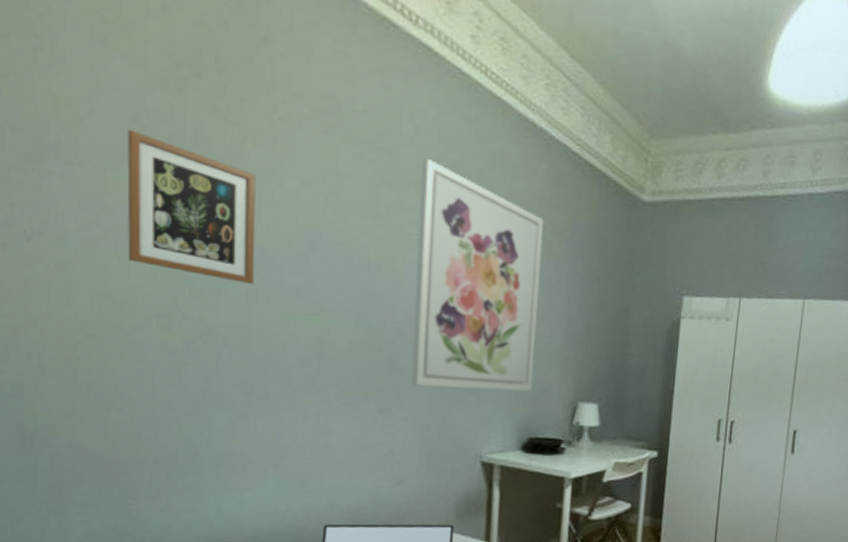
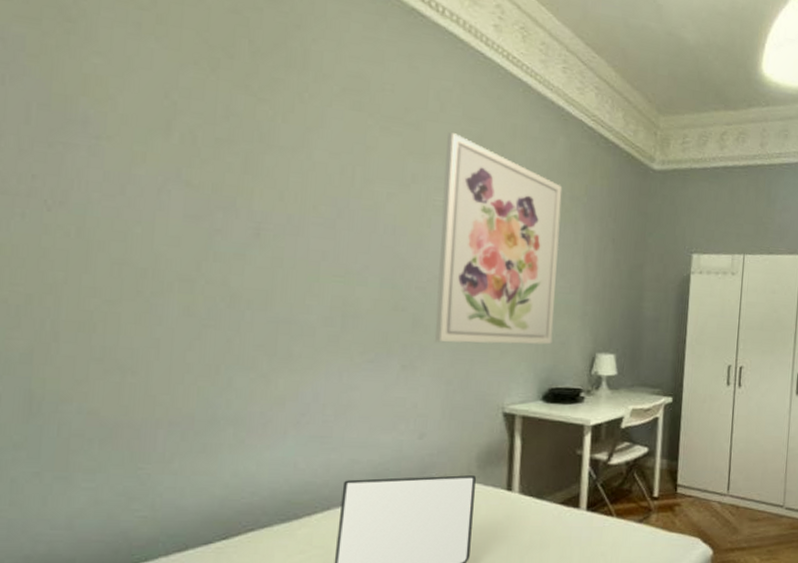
picture frame: present [127,129,256,284] -> none [152,105,285,249]

